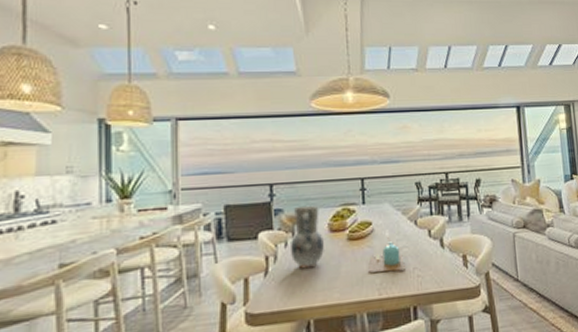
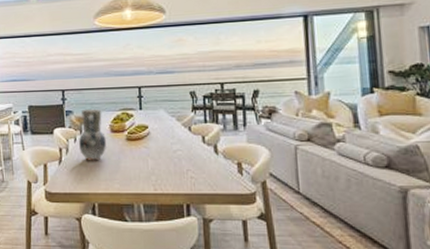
candle: present [368,230,405,273] -> none [145,134,179,171]

